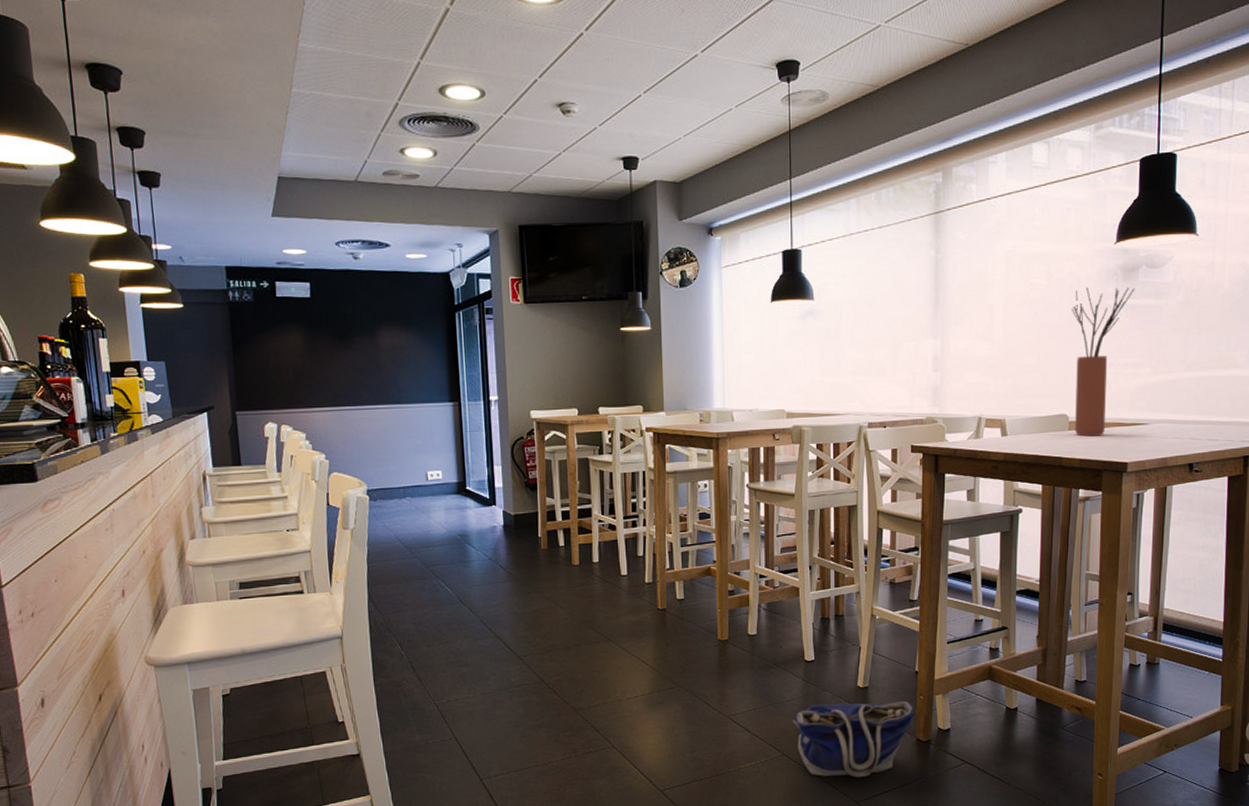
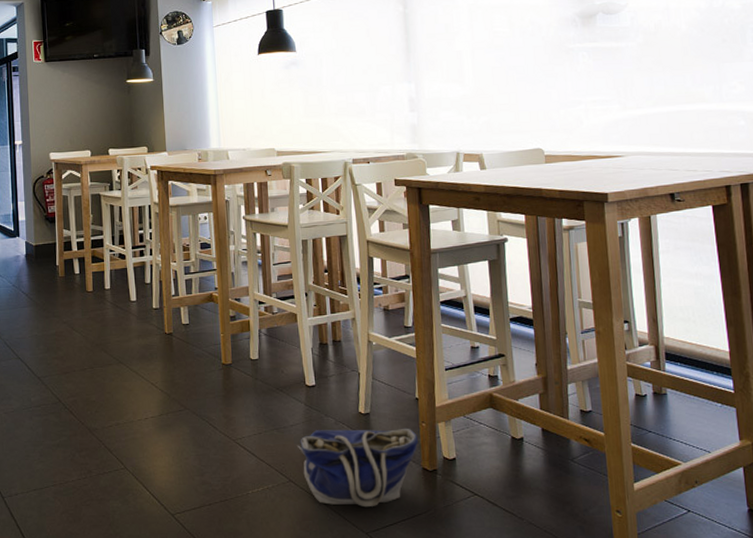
vase: present [1072,287,1136,436] -> none [536,32,595,169]

